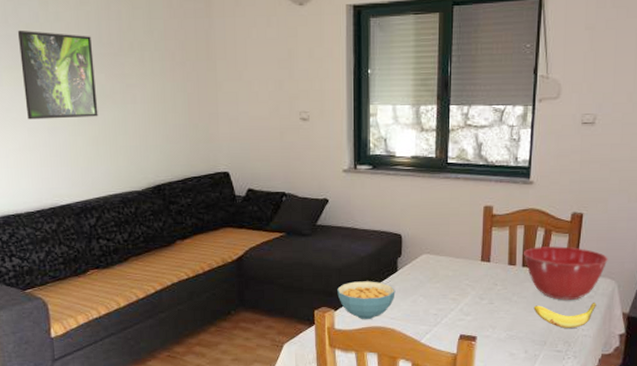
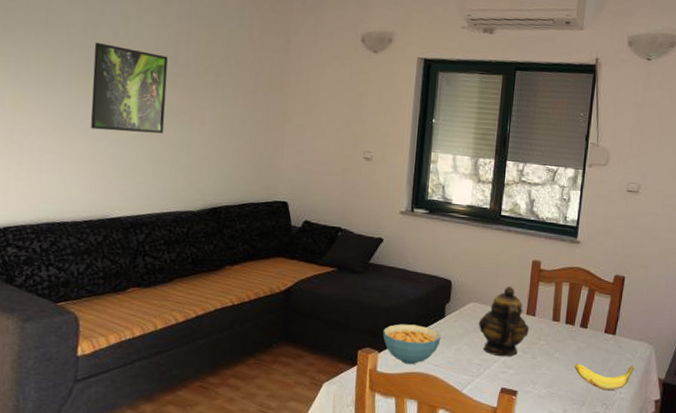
teapot: none [432,234,484,305] -> present [478,286,529,357]
mixing bowl: present [524,246,608,301] -> none [568,305,647,362]

